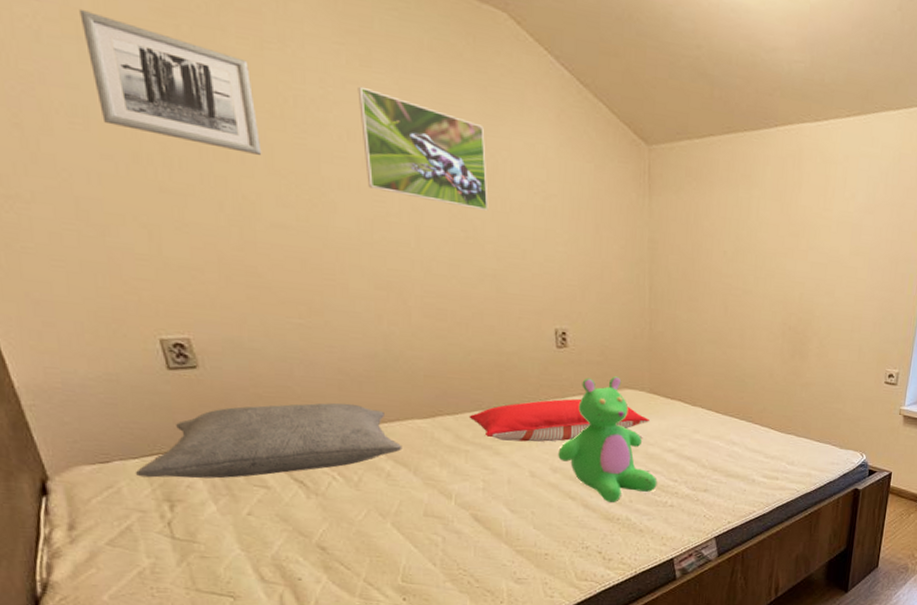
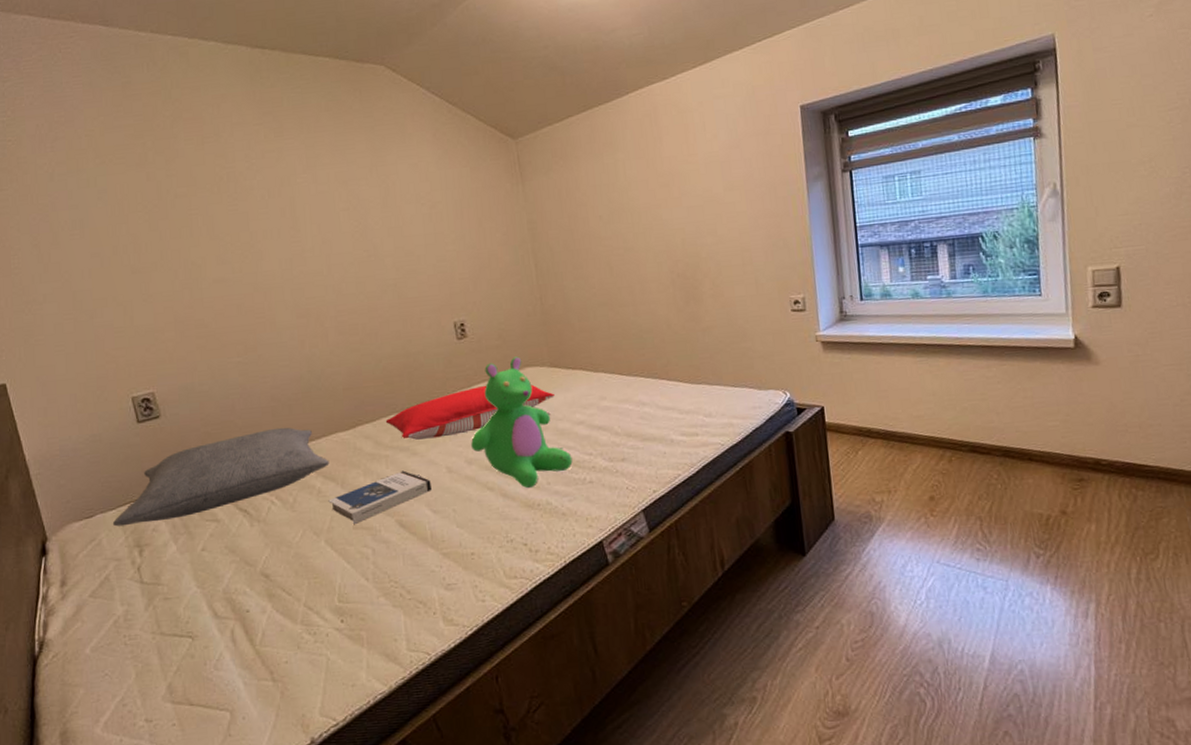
wall art: present [79,8,262,155] -> none [79,149,205,230]
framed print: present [357,86,489,211] -> none [274,152,385,233]
hardback book: none [398,467,512,512] -> present [328,470,431,525]

